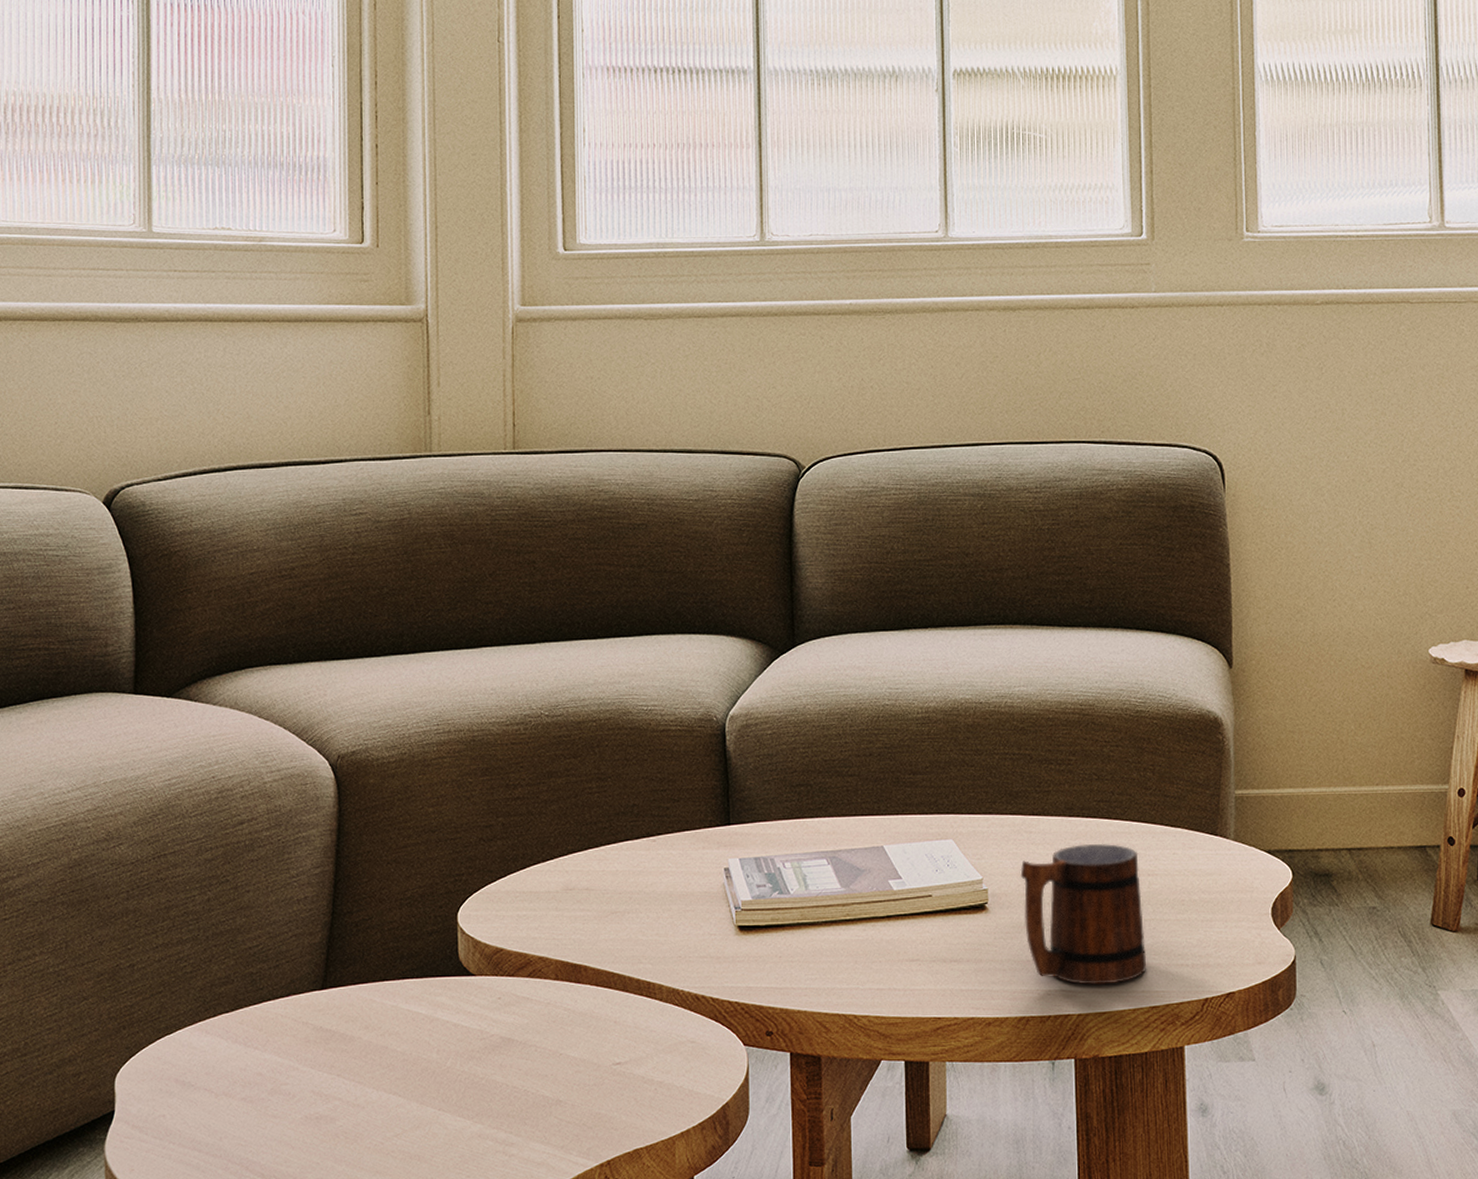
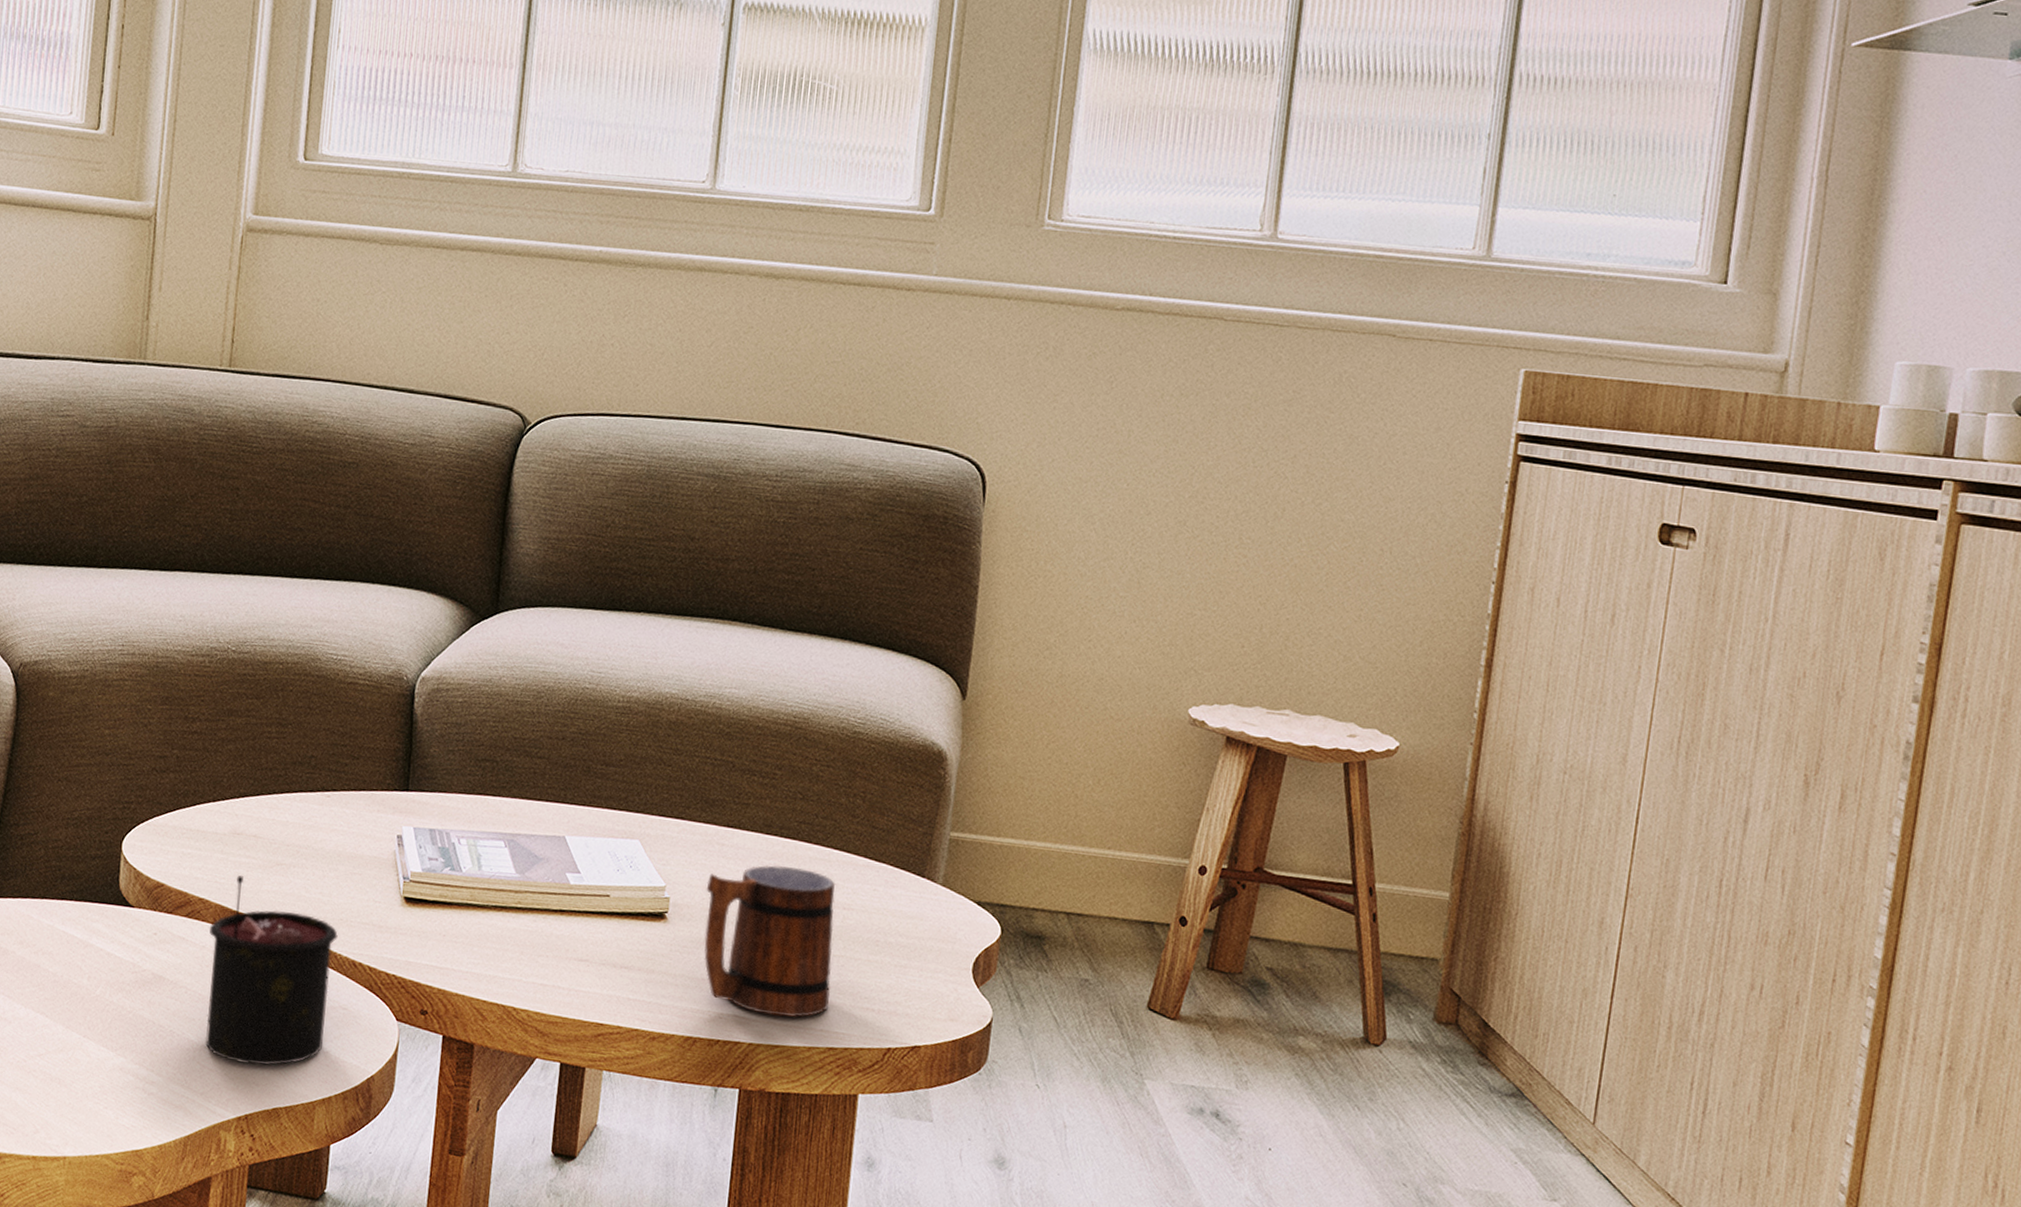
candle: none [553,929,678,1111] -> present [205,875,338,1065]

